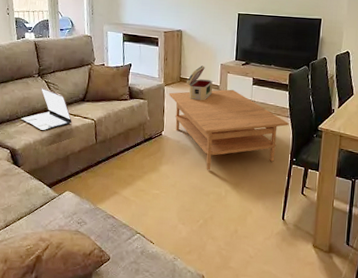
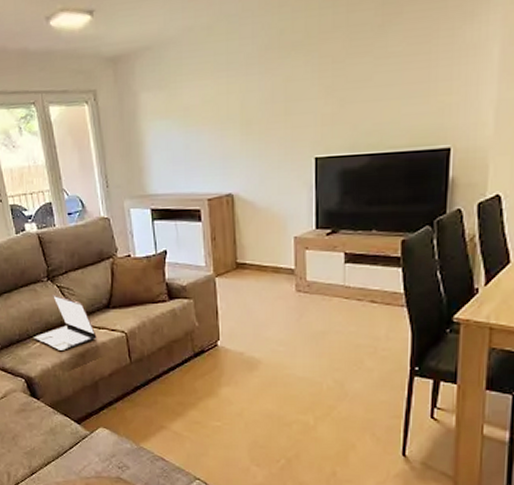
coffee table: present [169,89,288,171] -> none [222,272,404,391]
decorative box: present [187,65,213,101] -> none [246,242,284,294]

